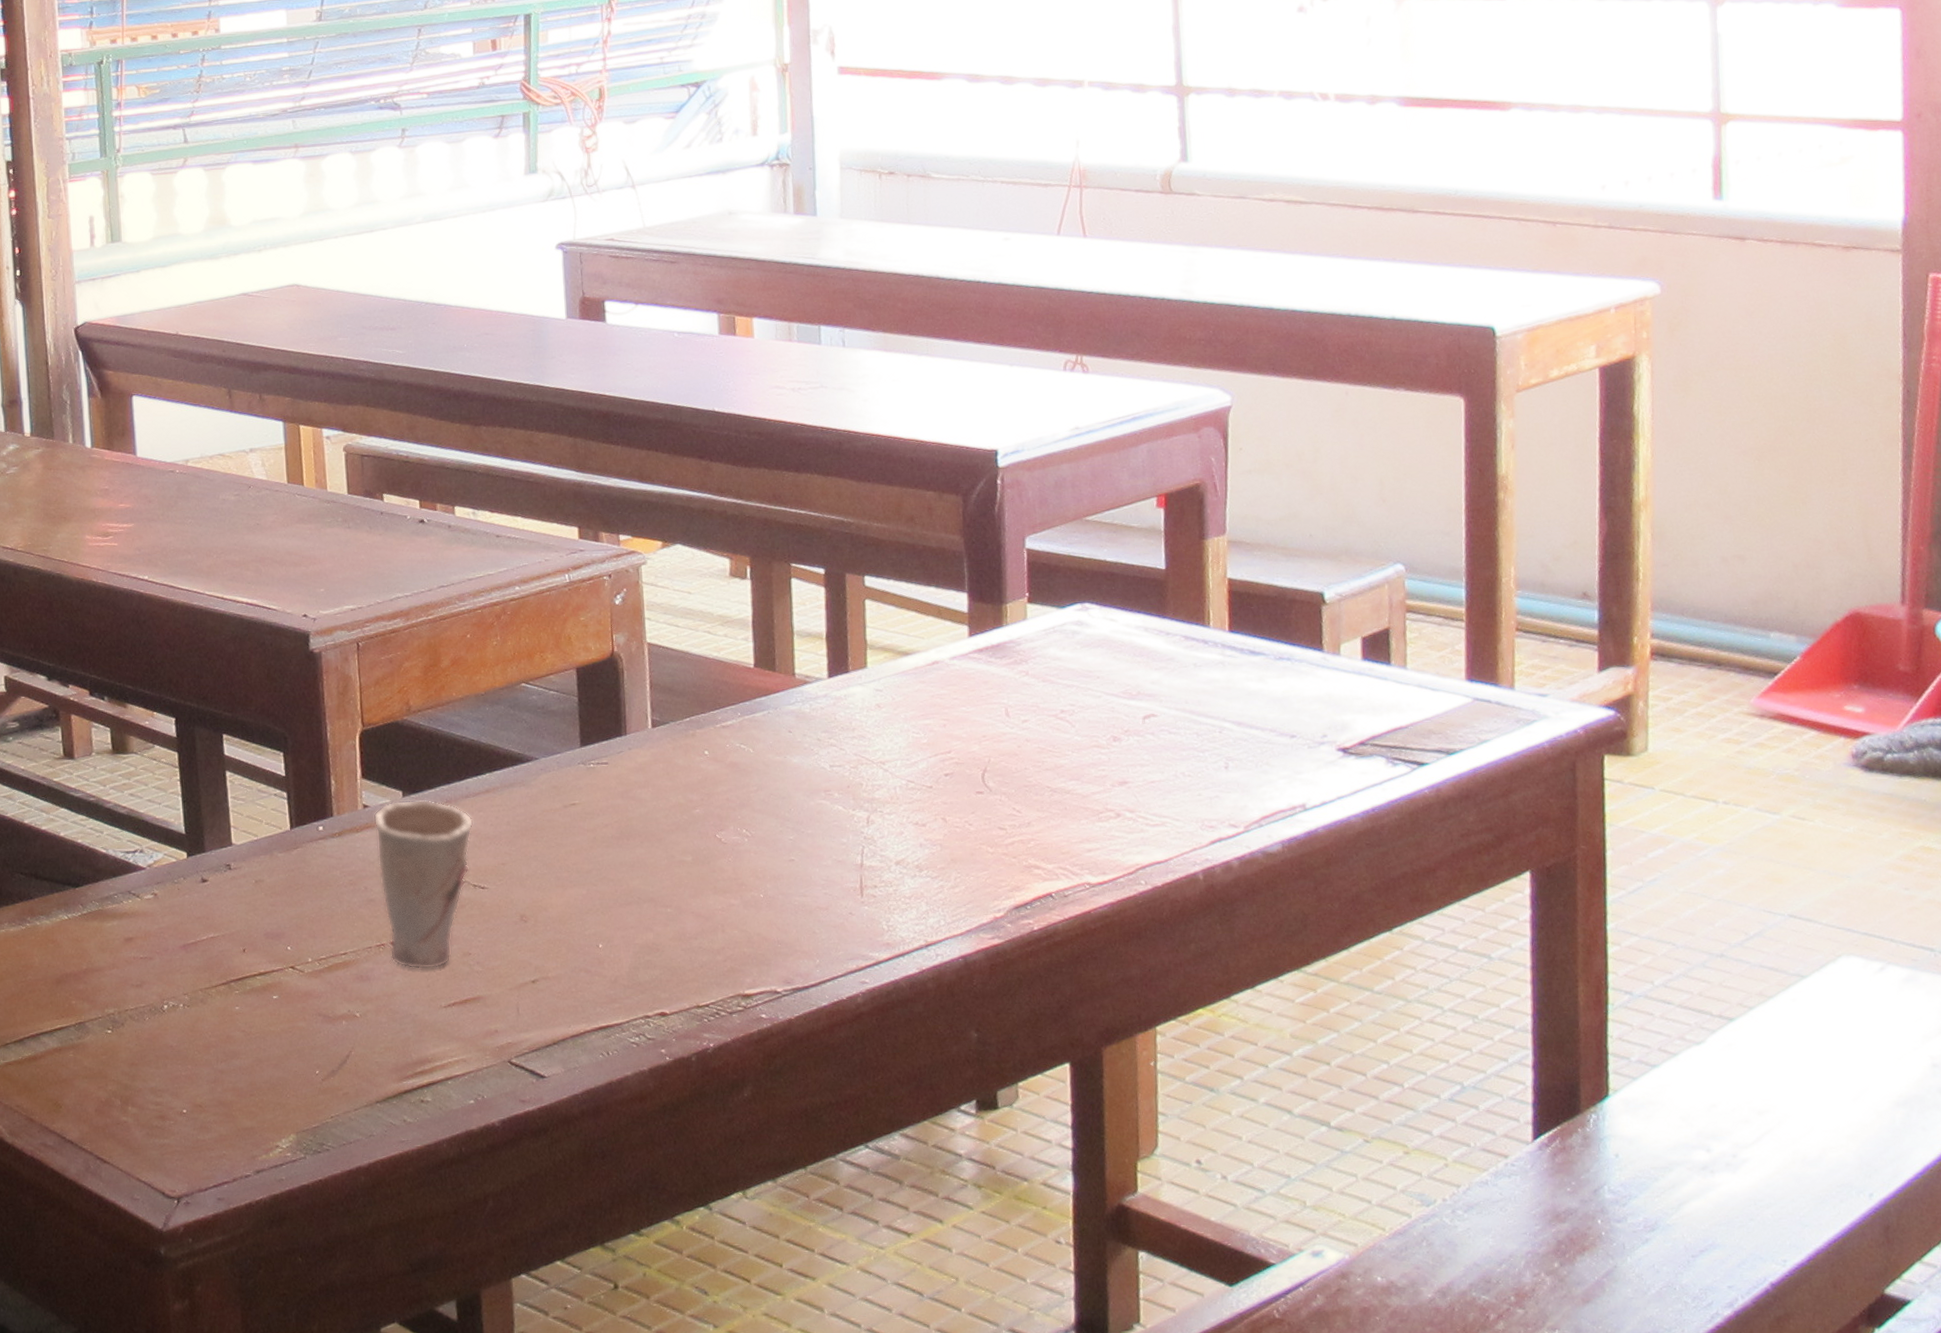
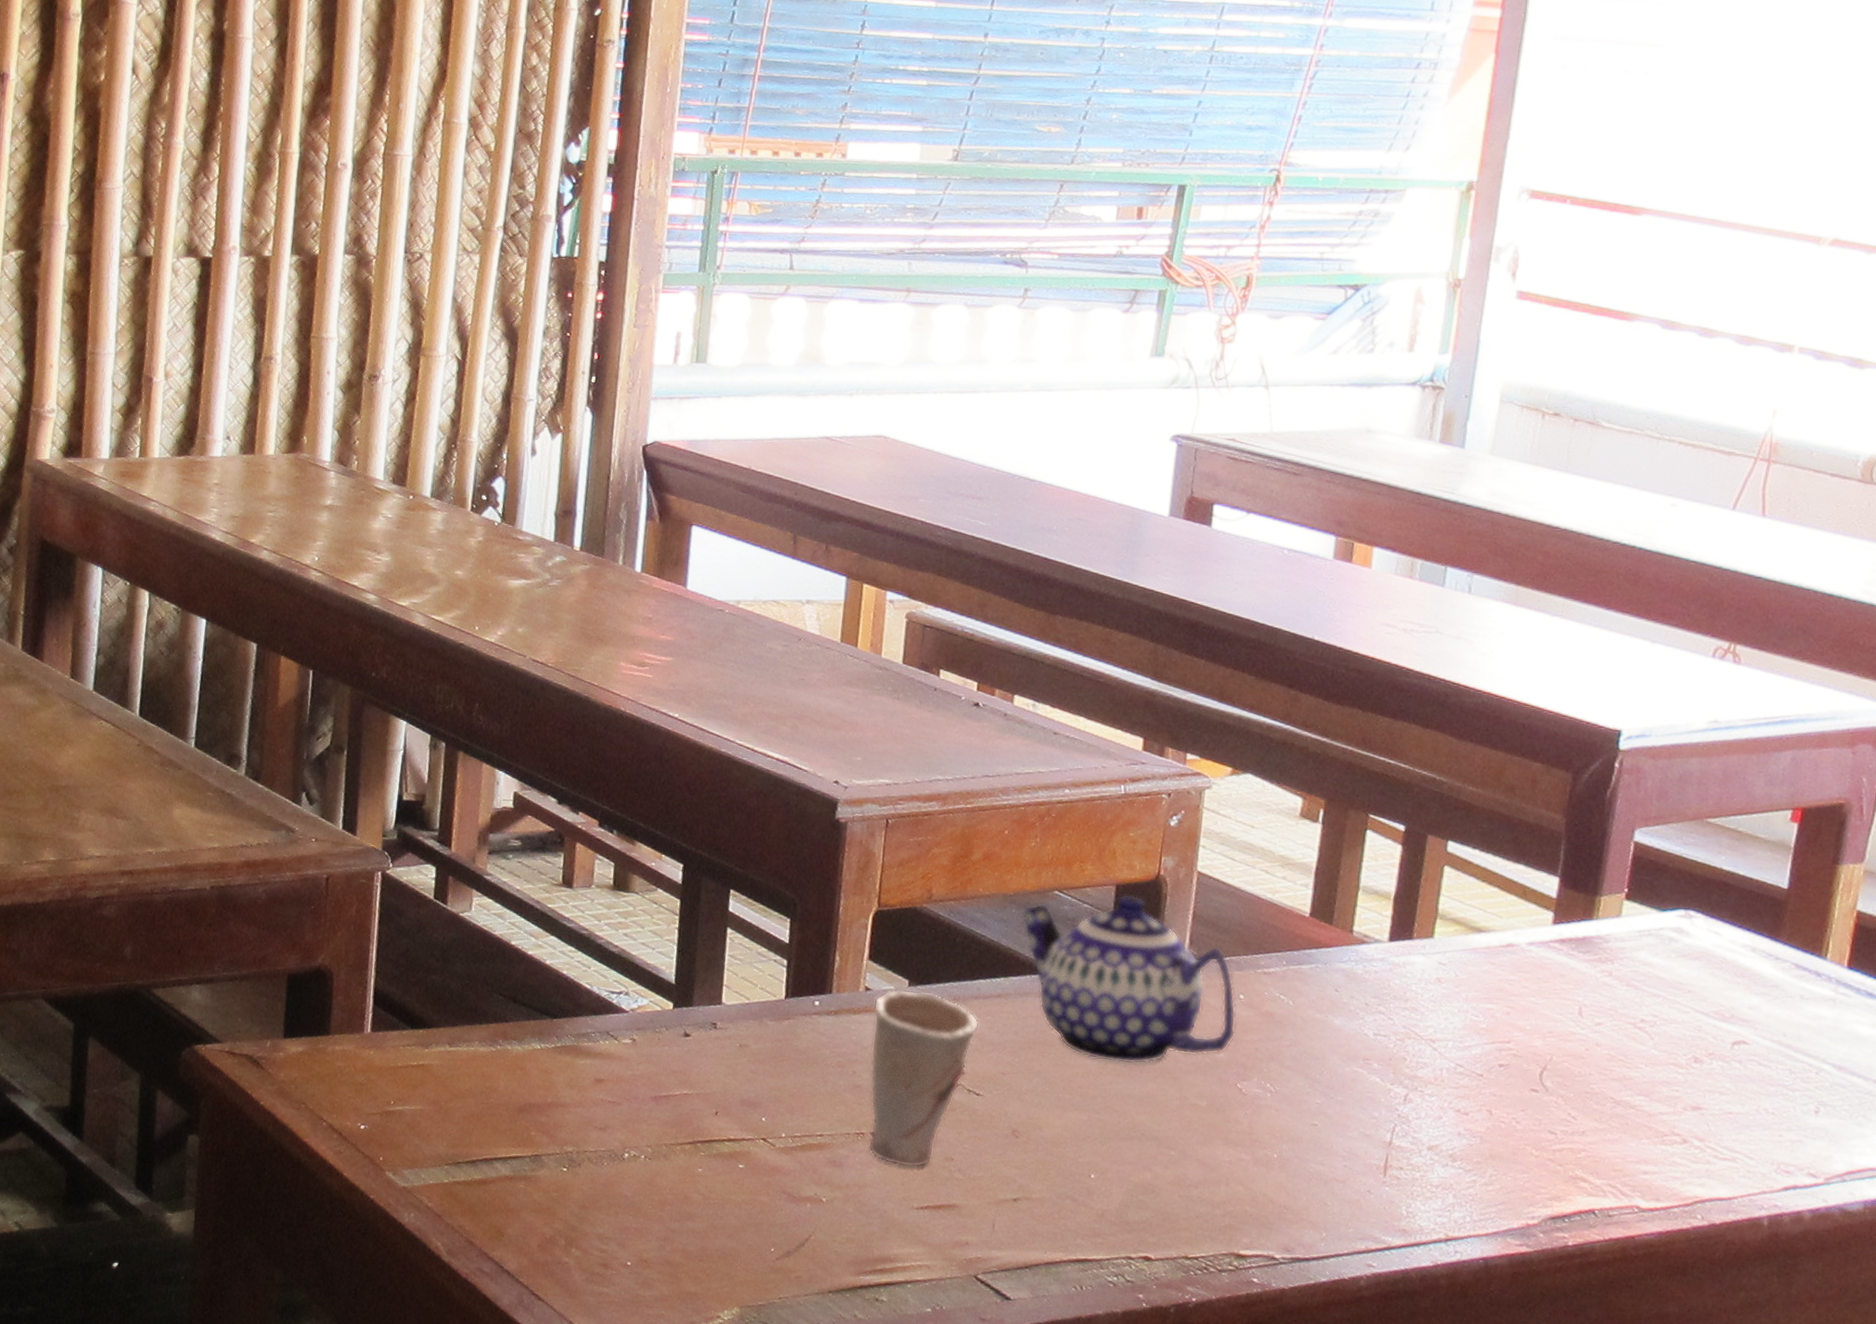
teapot: none [495,674,707,836] -> present [1022,894,1236,1065]

